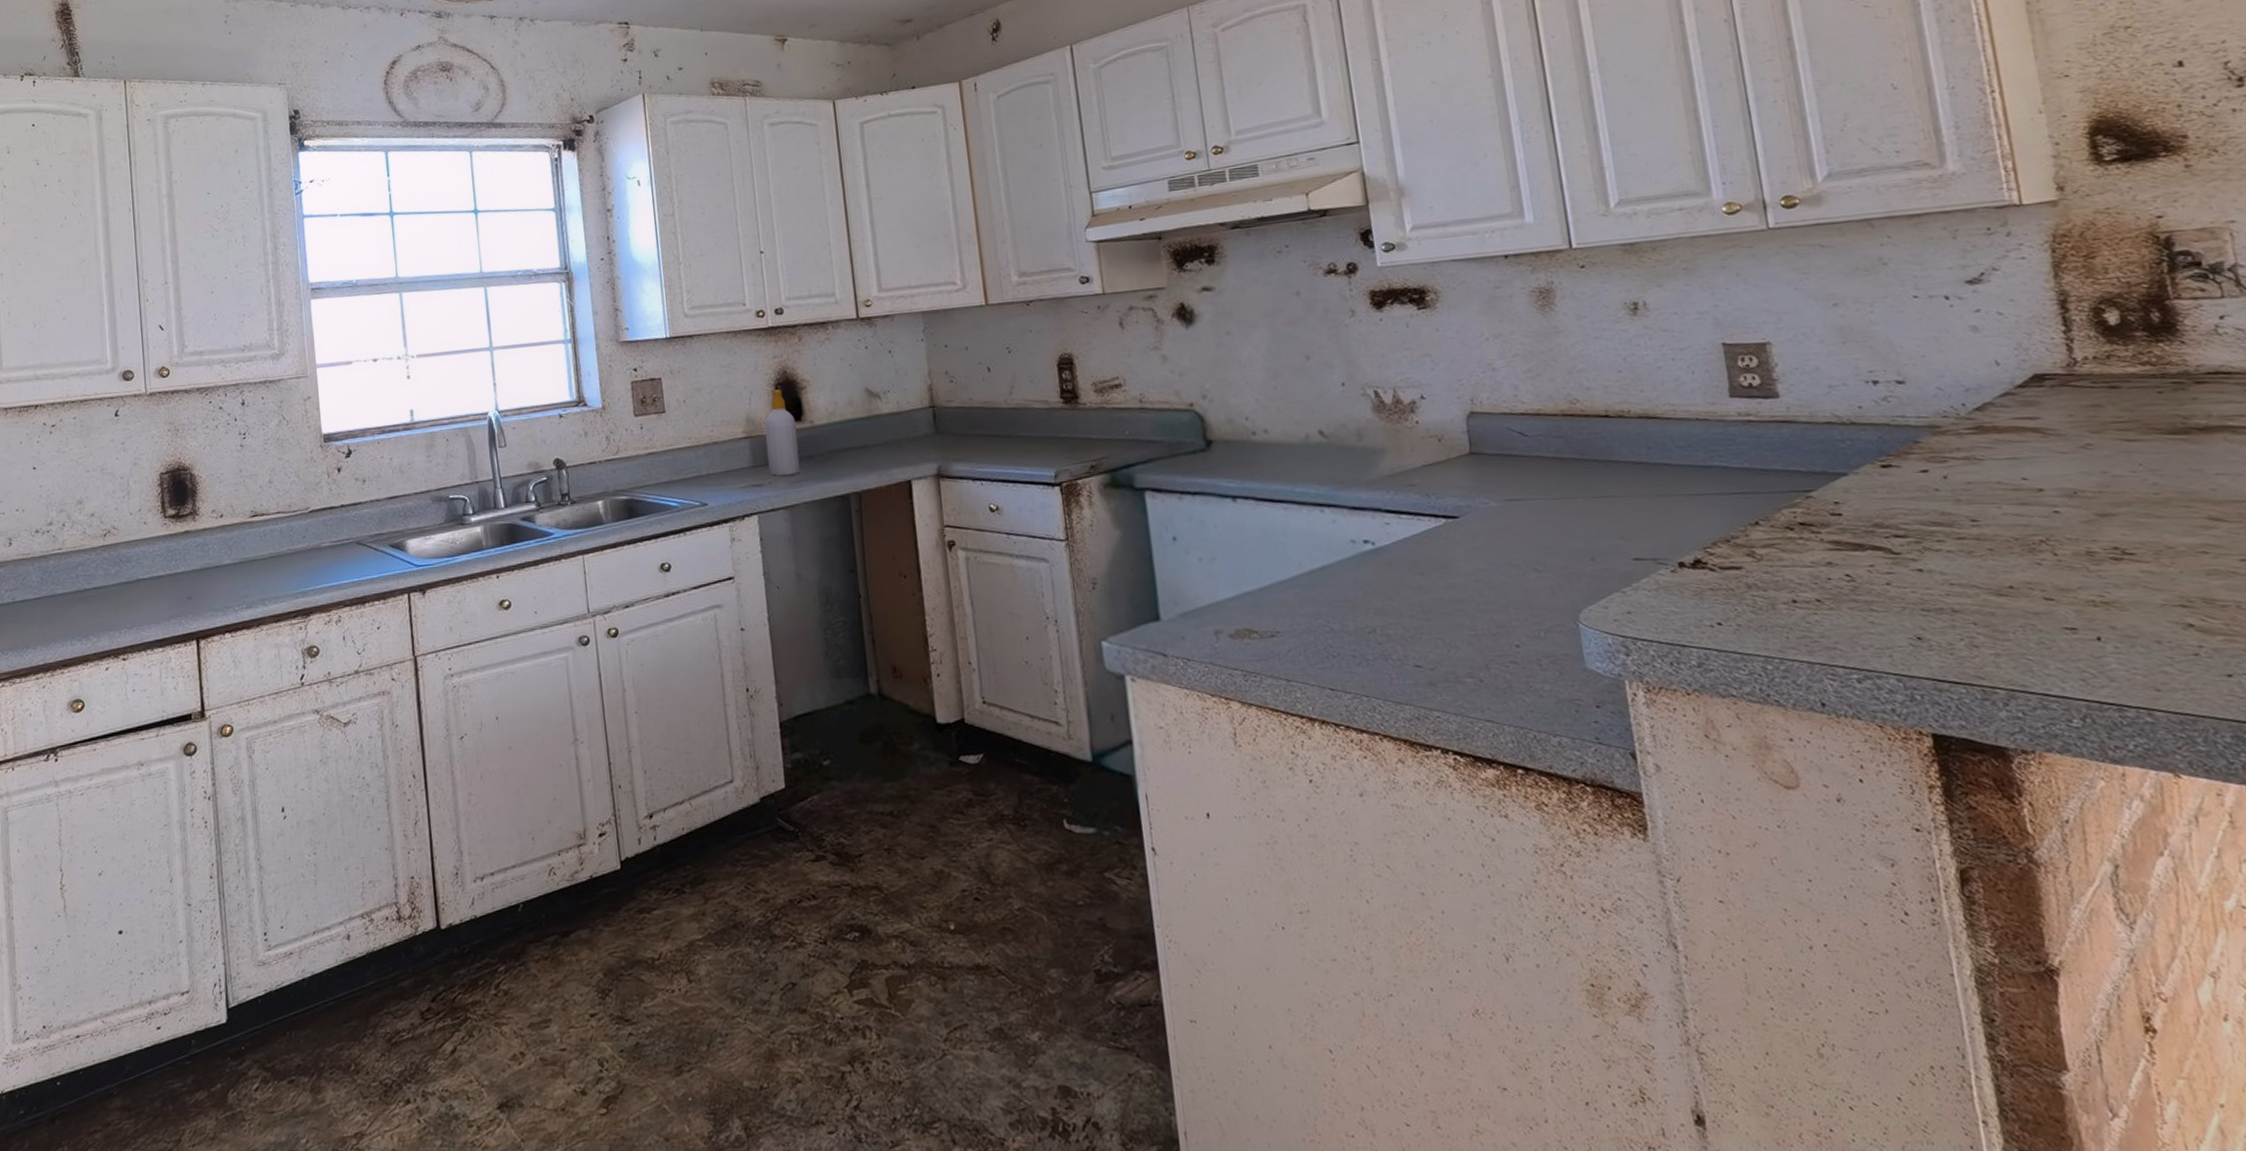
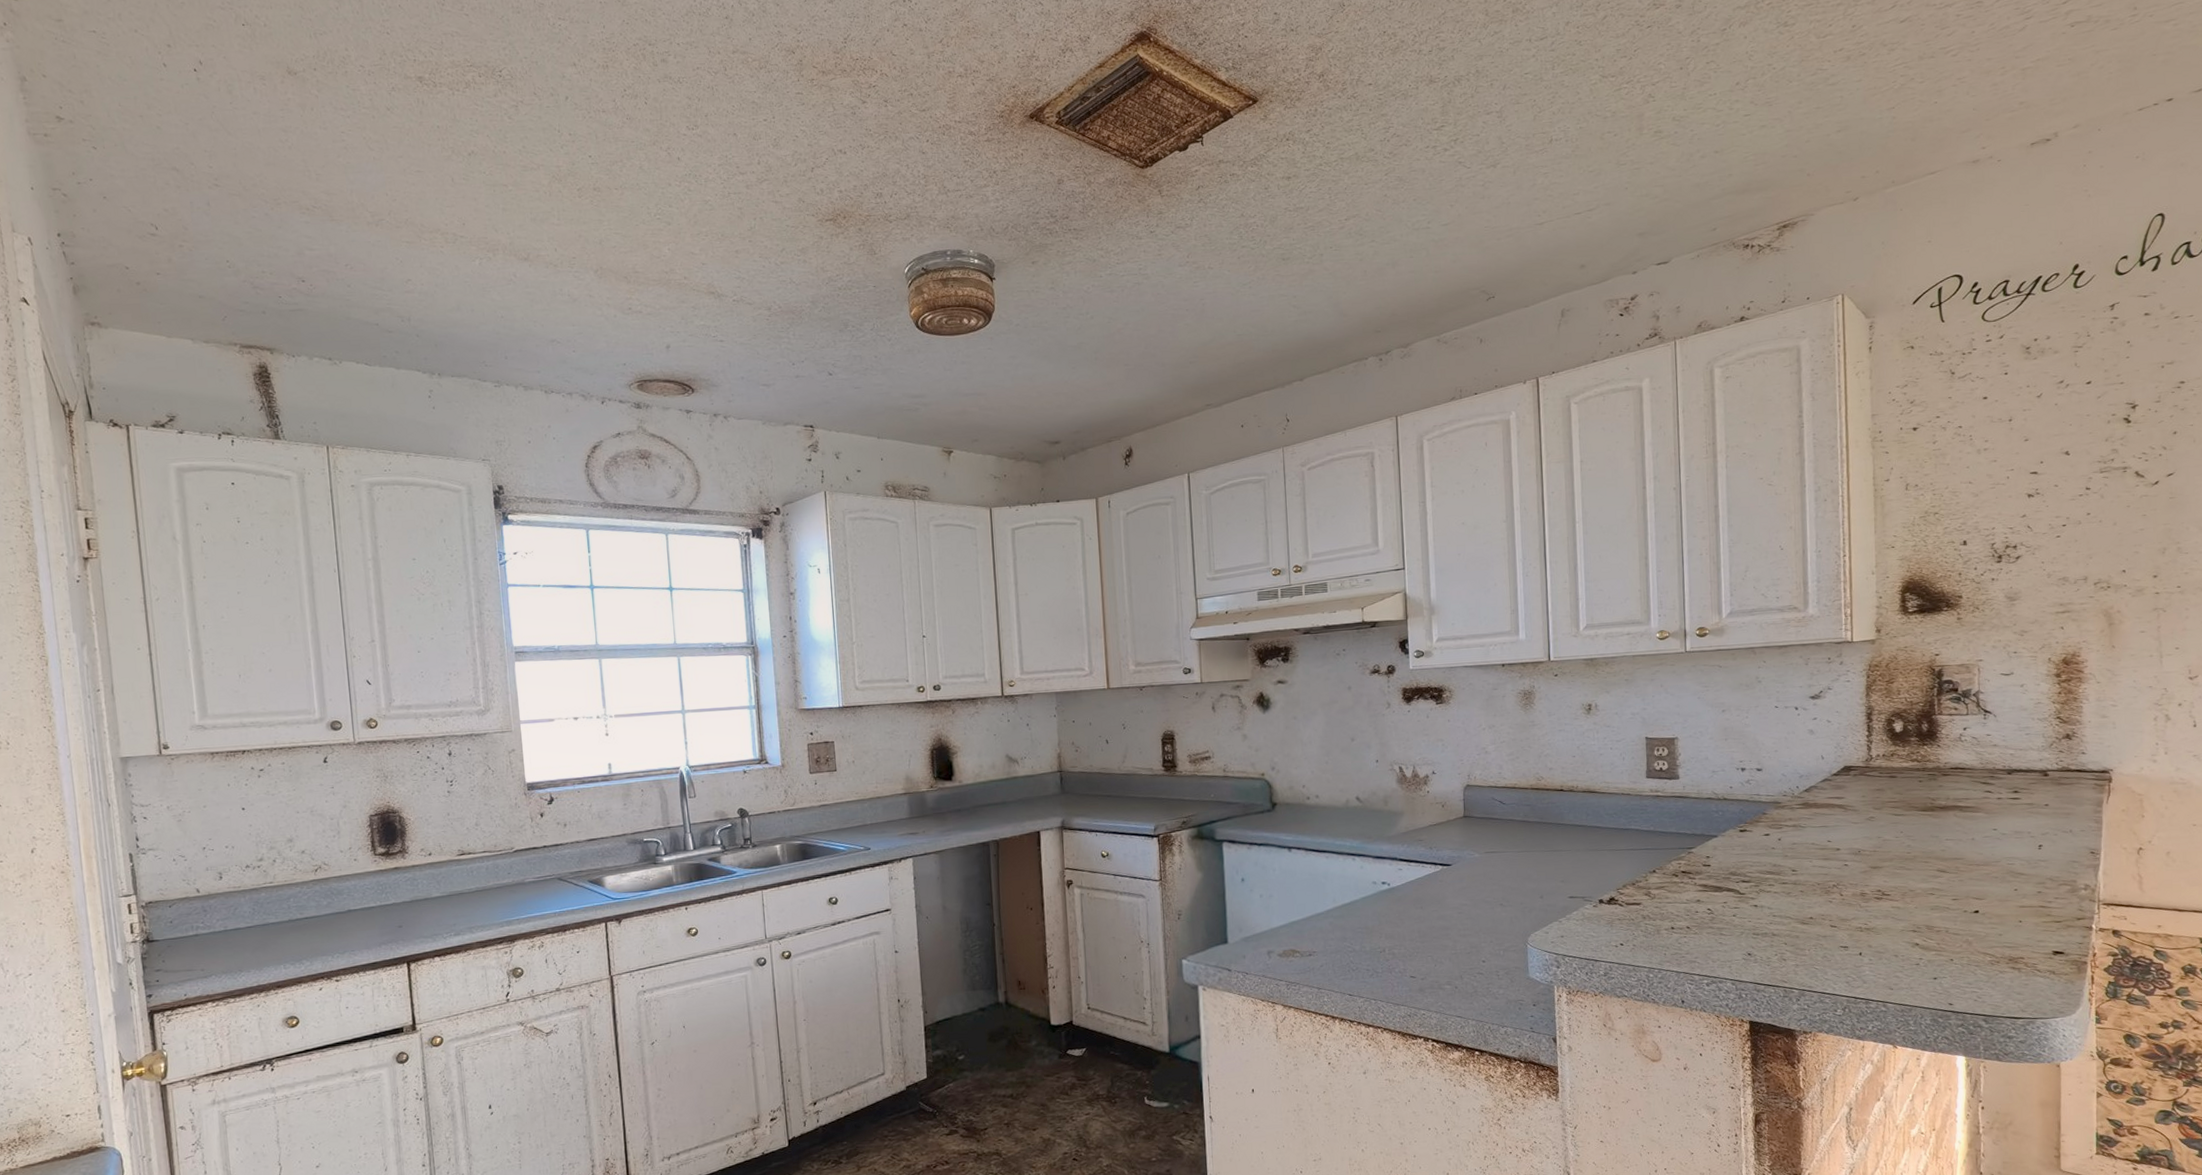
soap bottle: present [765,389,801,476] -> none [921,754,950,826]

